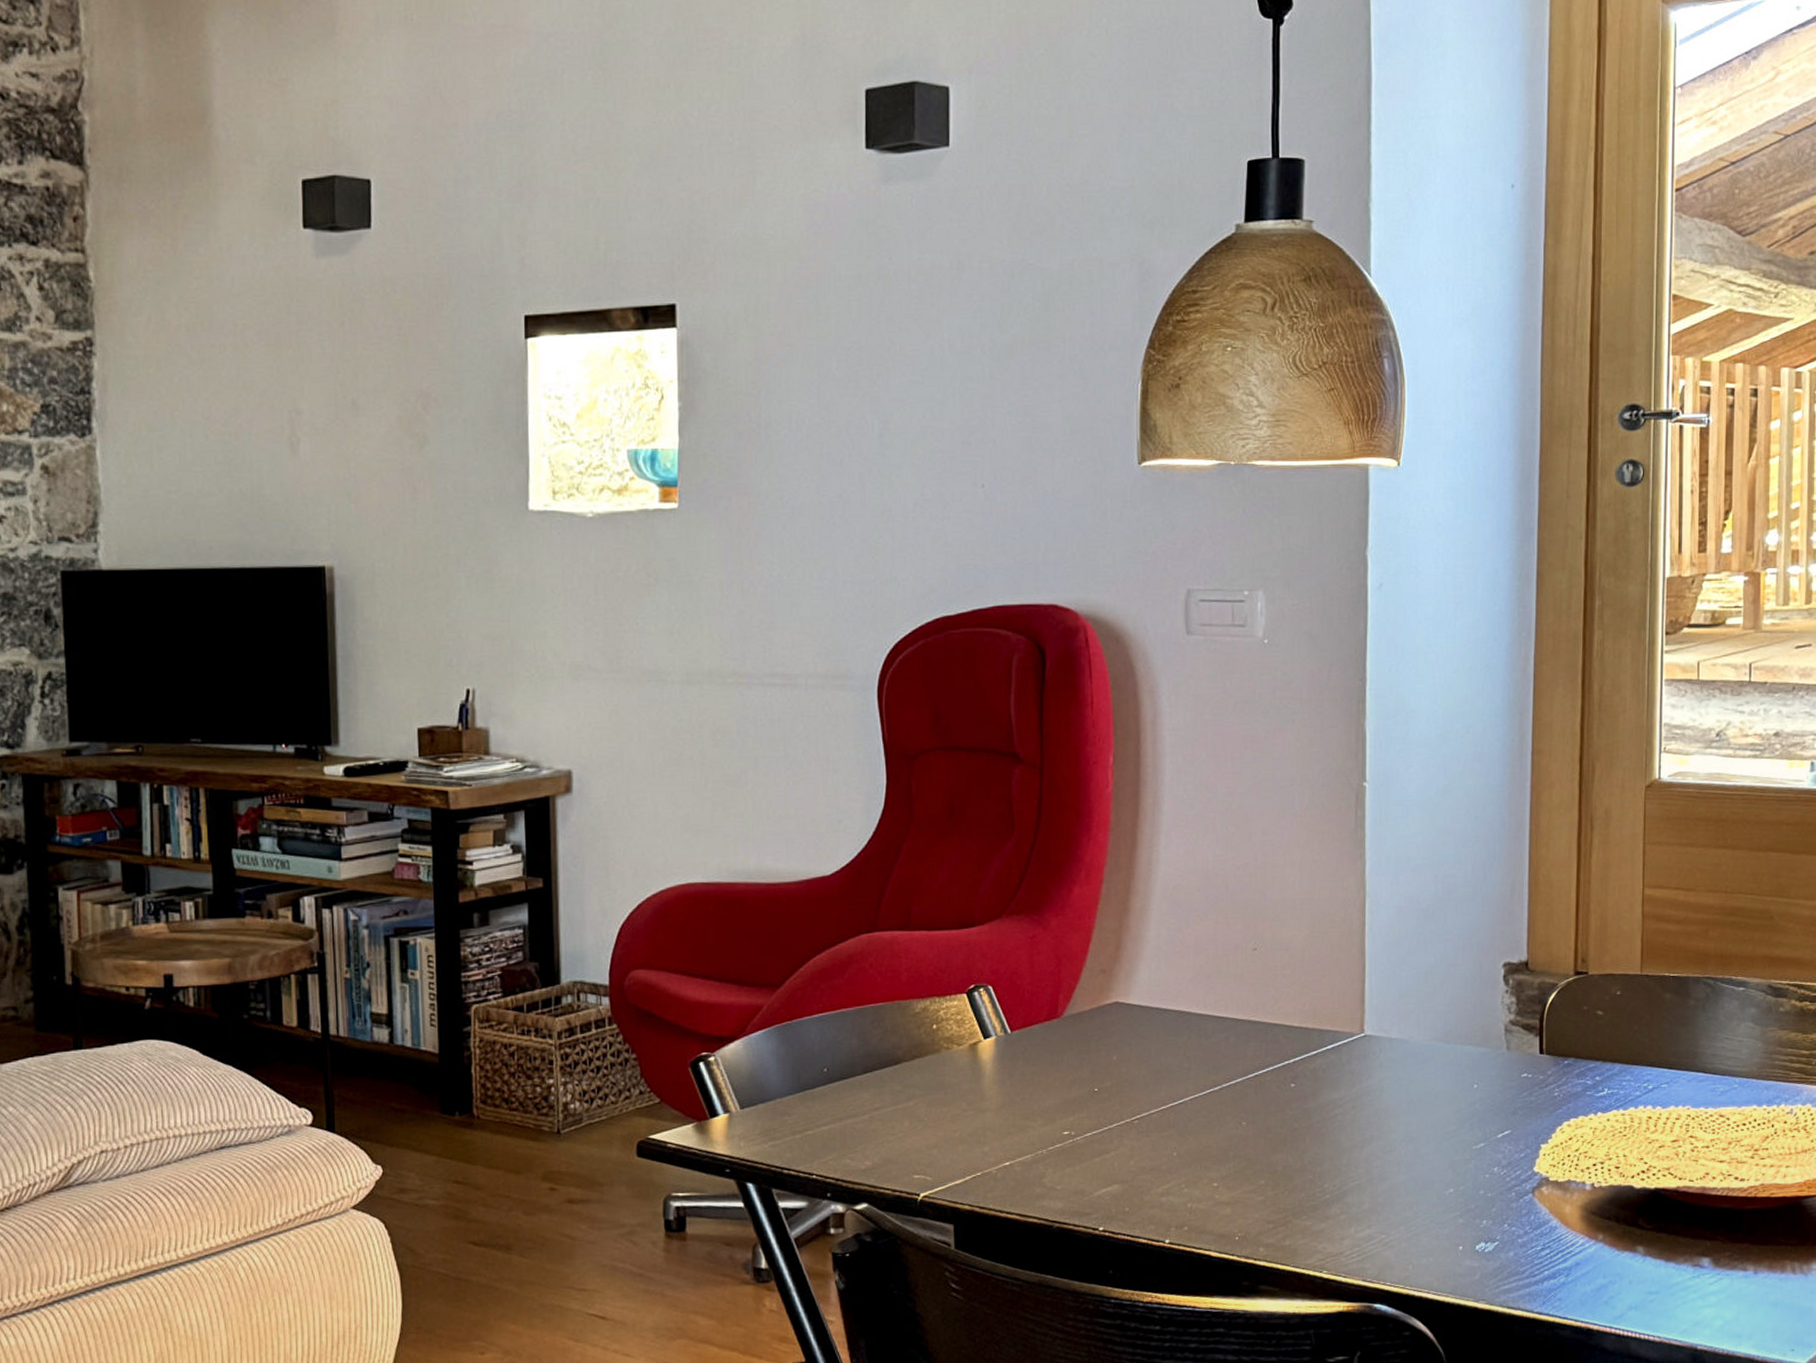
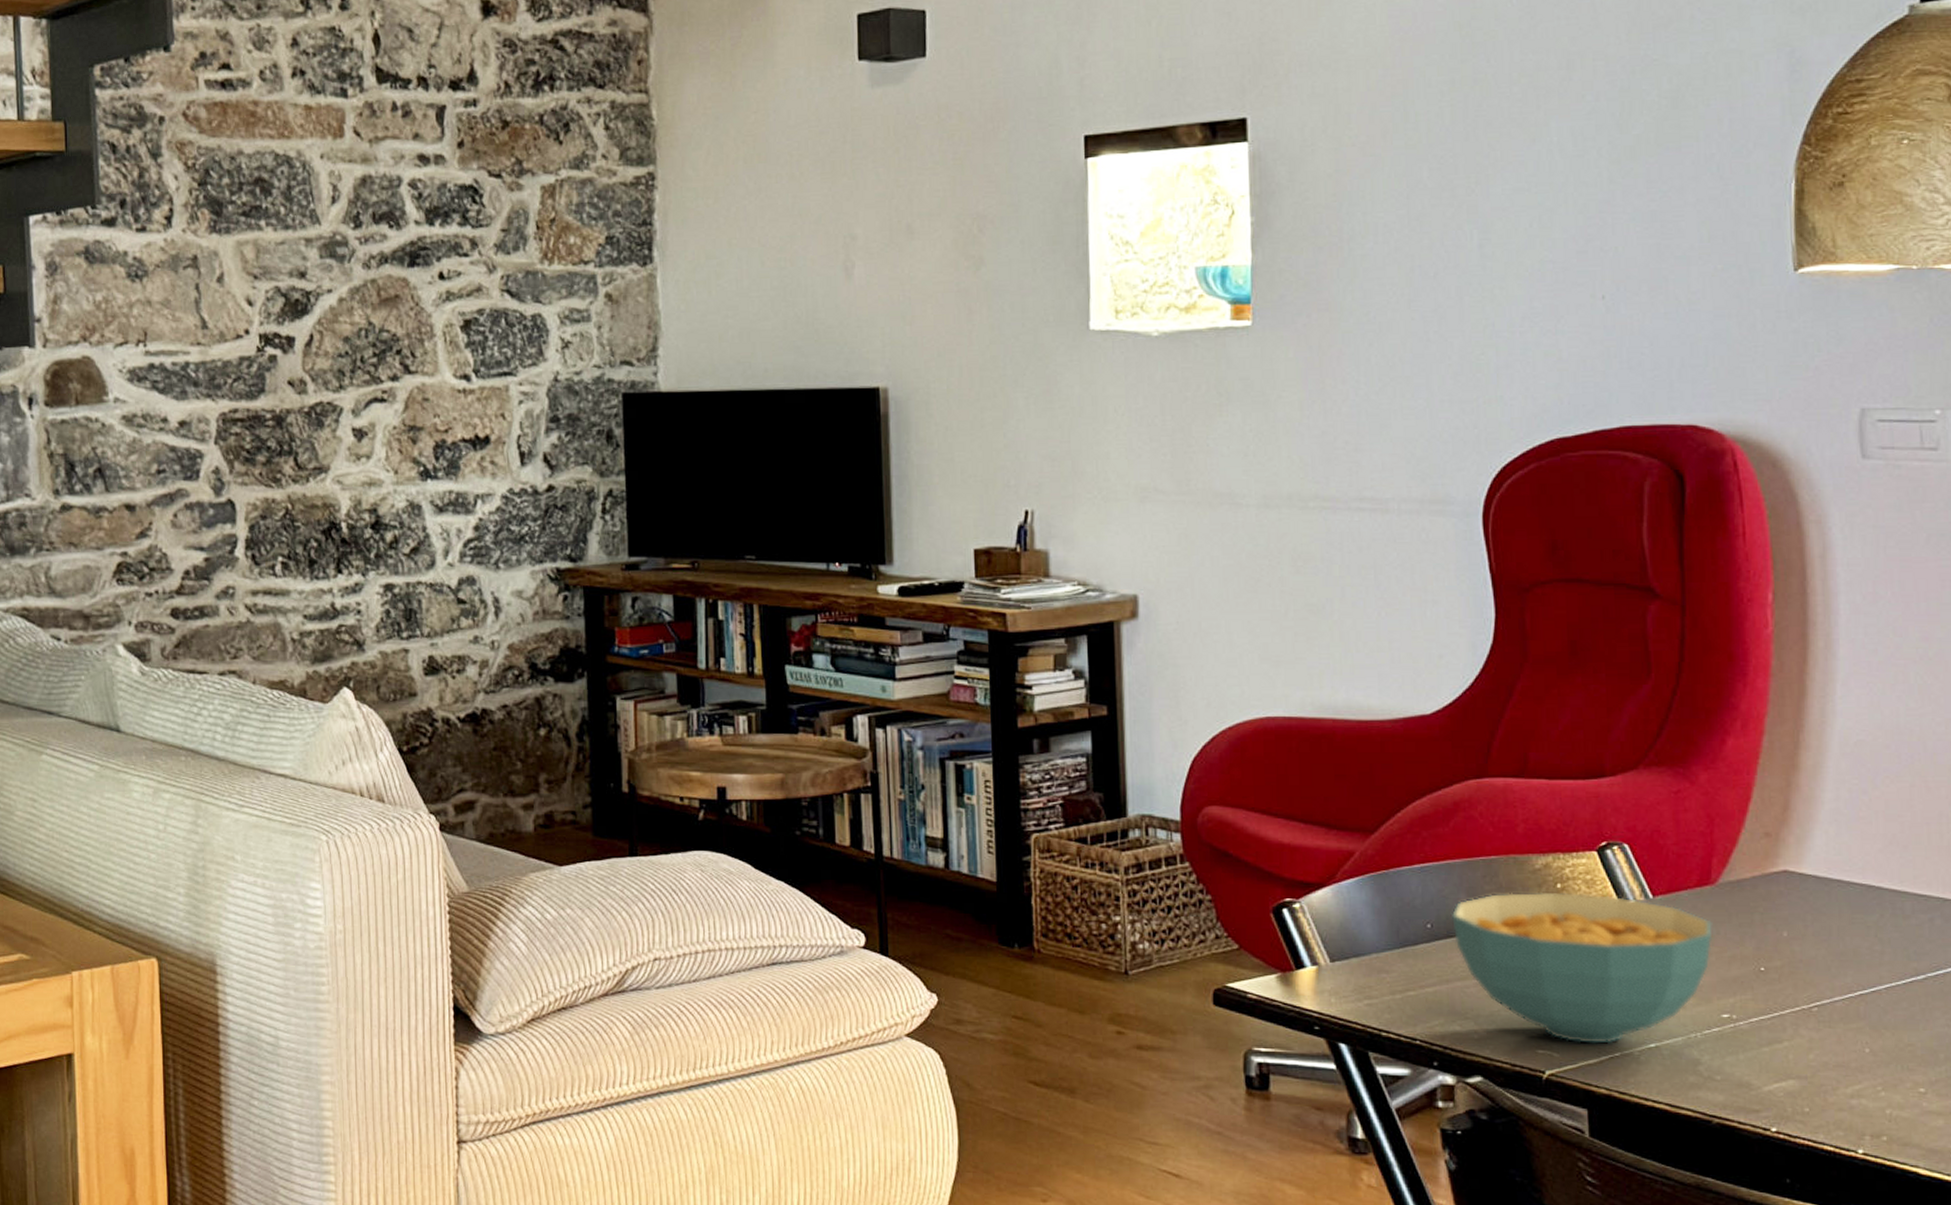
cereal bowl: none [844,1032,1058,1167] -> present [1450,892,1713,1044]

